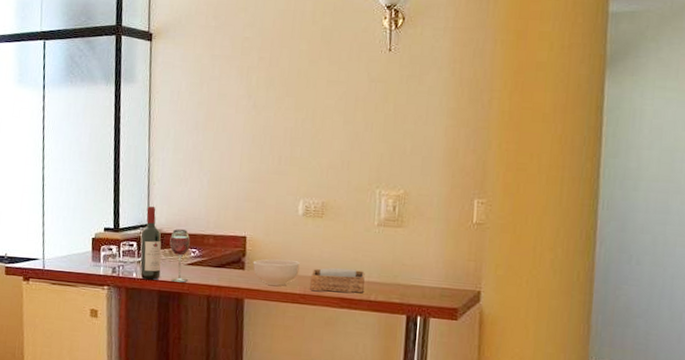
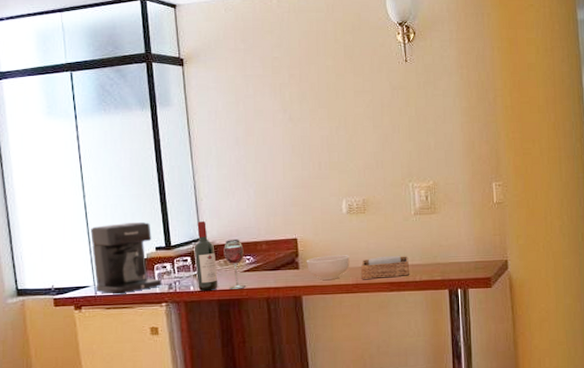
coffee maker: none [44,199,106,272] -> present [90,222,162,294]

